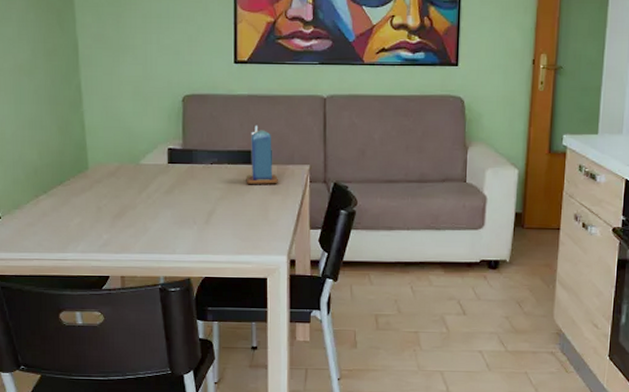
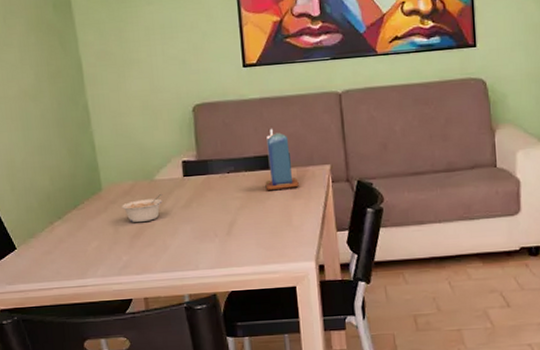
legume: none [106,178,147,204] -> present [121,194,163,223]

